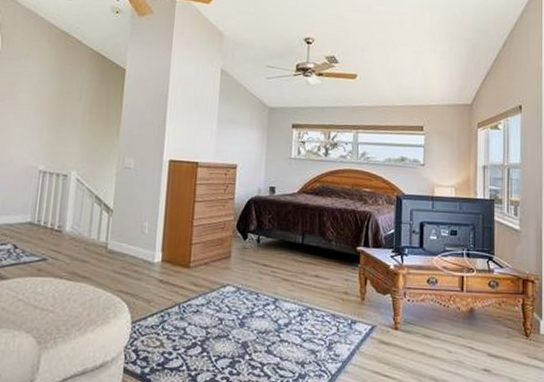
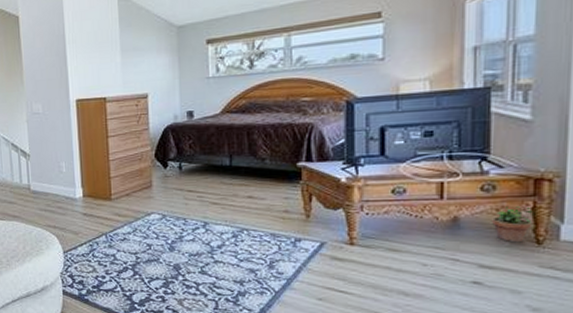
potted plant: none [496,302,523,334] -> present [492,206,533,241]

